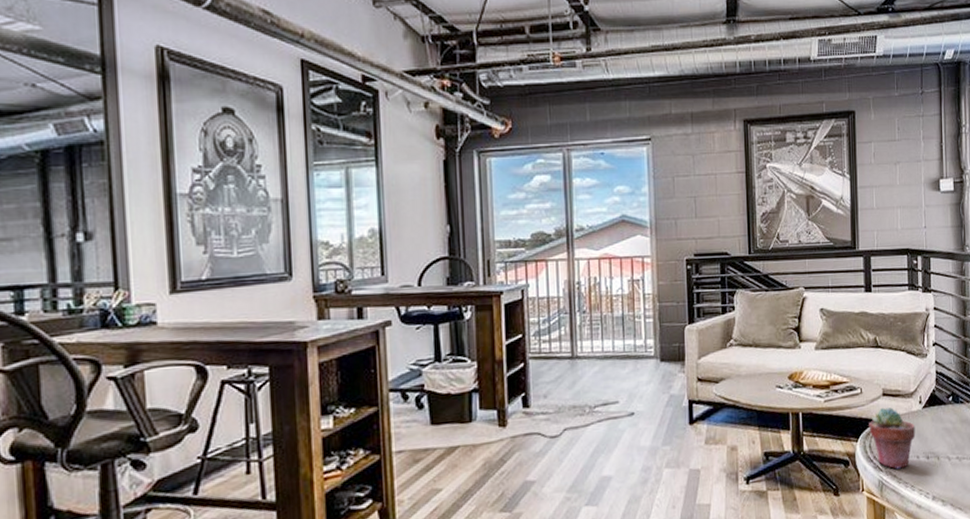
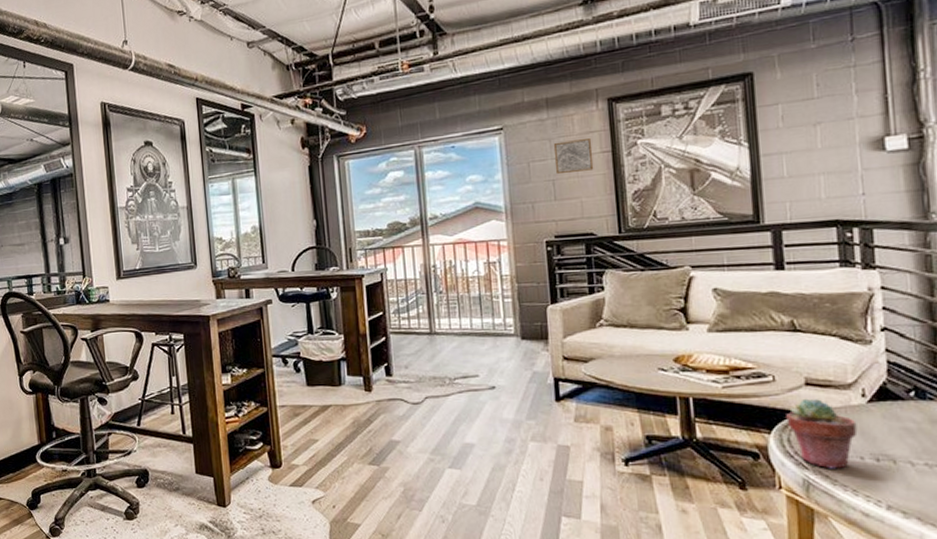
wall art: none [696,158,730,192] -> present [553,138,594,175]

